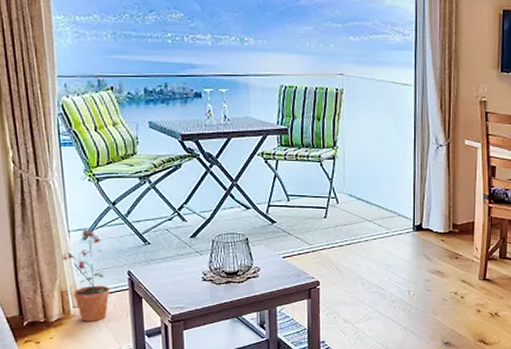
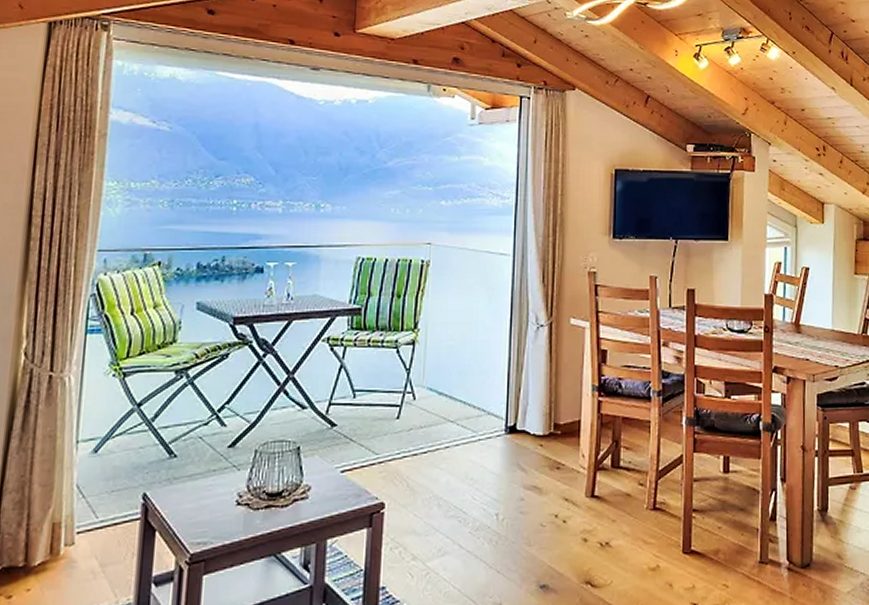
potted plant: present [62,228,110,322] -> none [62,437,117,565]

